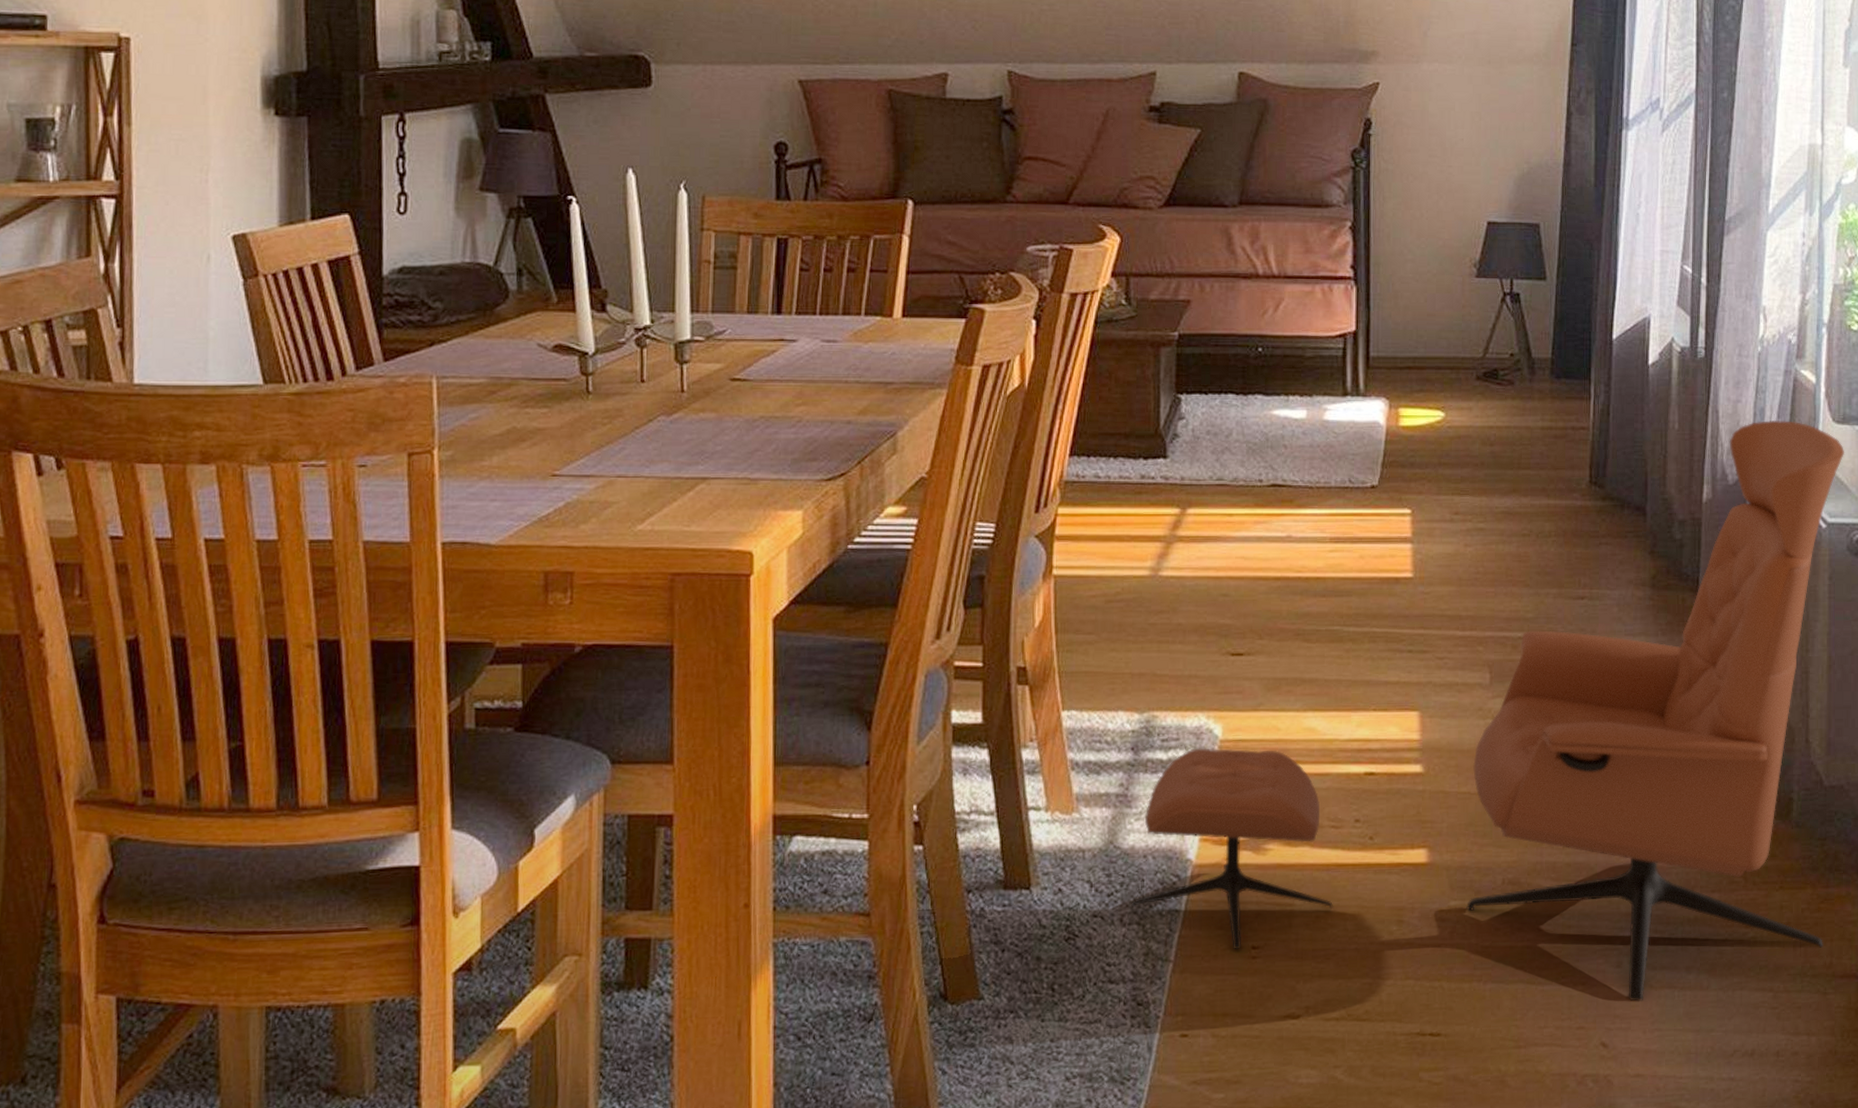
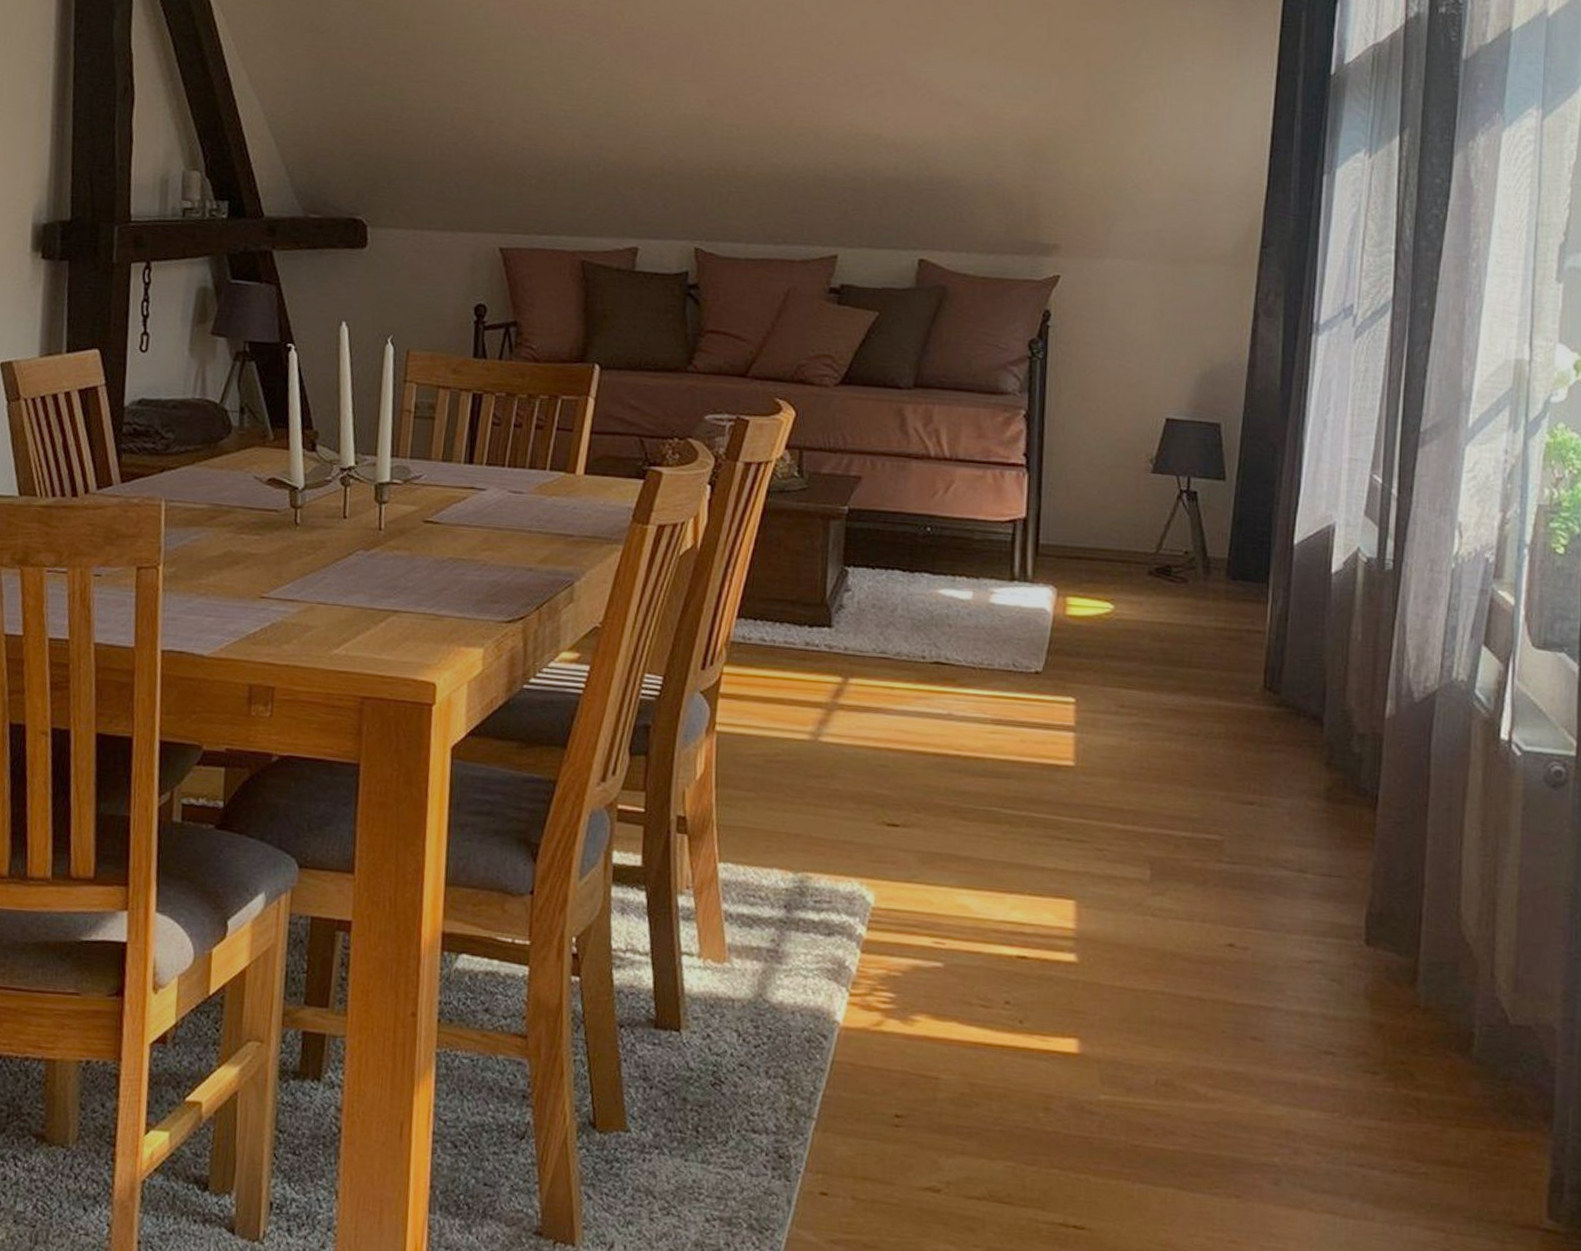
armchair: present [1131,419,1844,1003] -> none [777,639,1544,1224]

